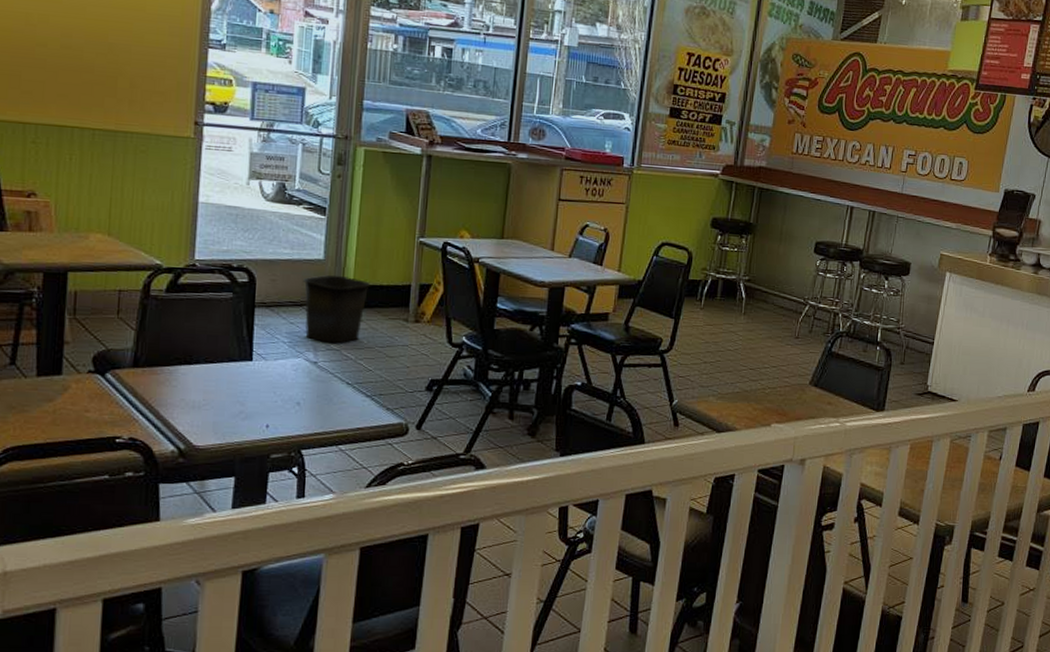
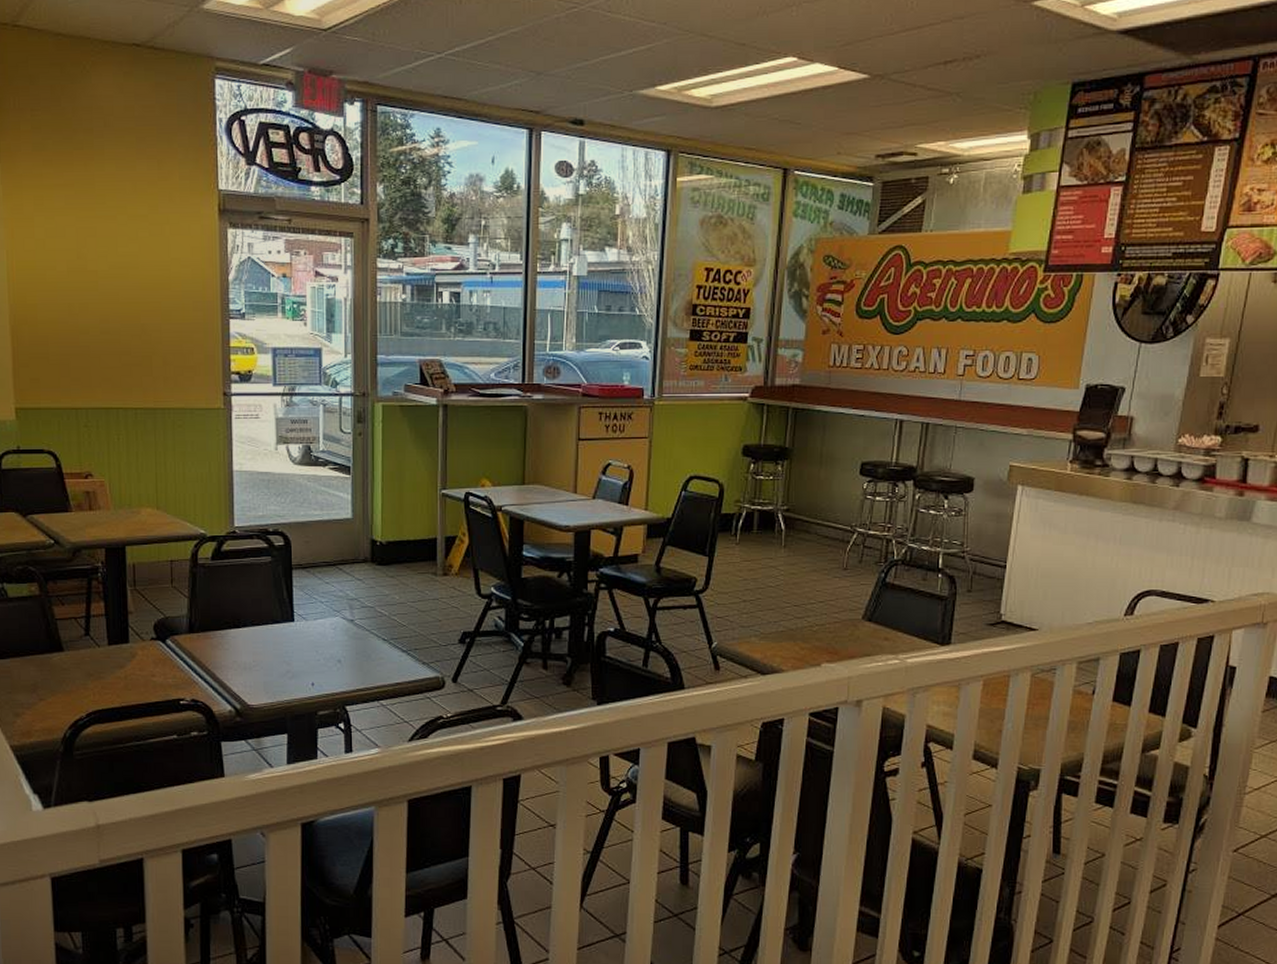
waste bin: present [303,274,370,344] -> none [334,533,397,601]

